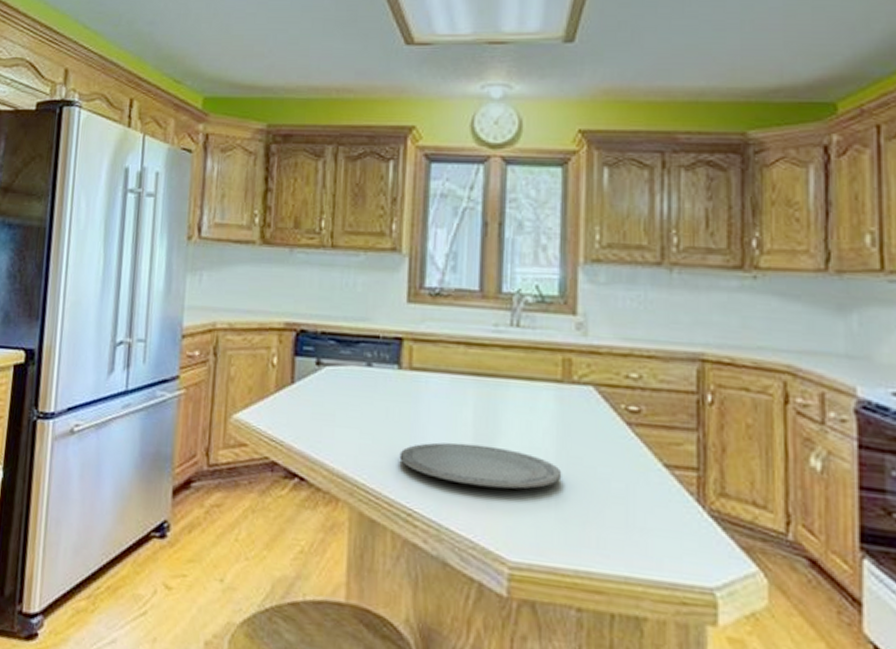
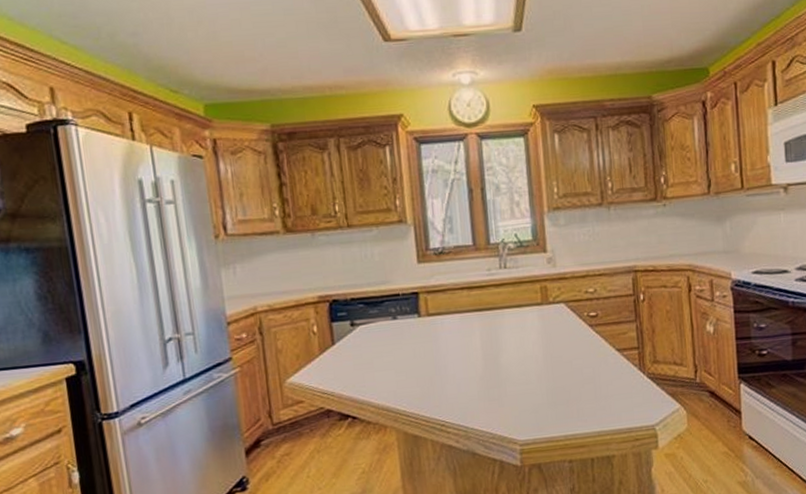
plate: present [399,442,562,489] -> none [429,361,549,394]

